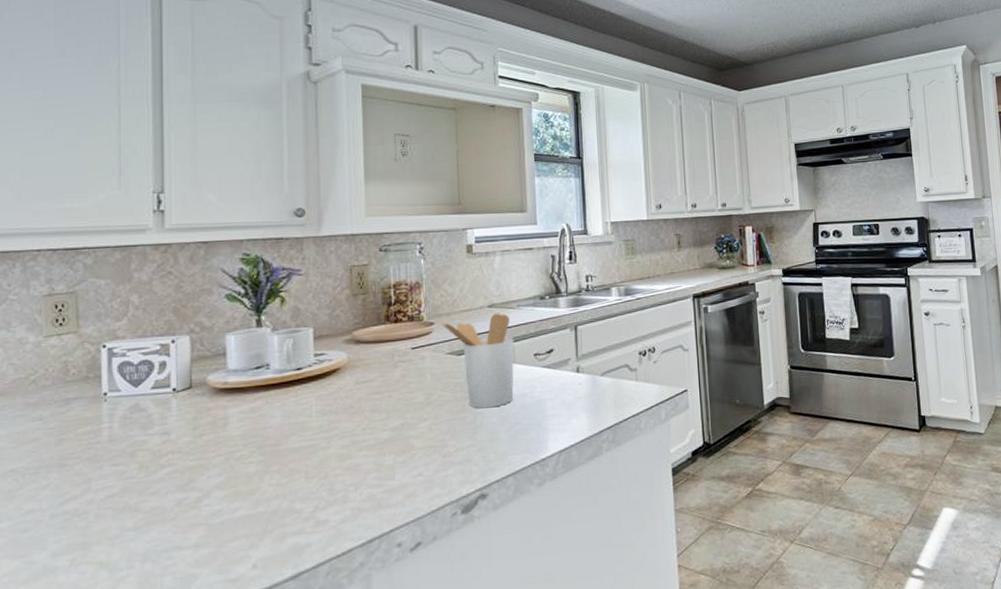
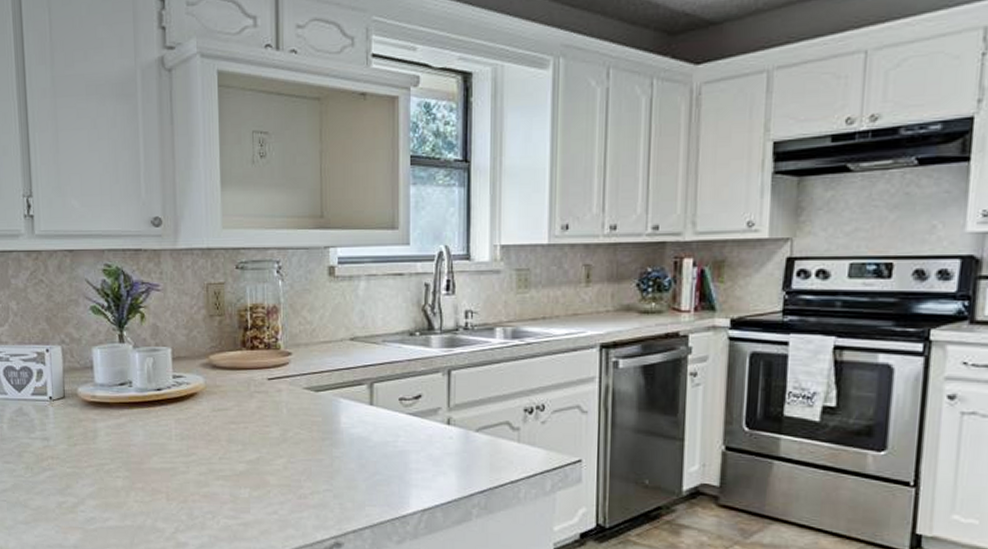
utensil holder: present [440,313,514,408] -> none [298,348,377,453]

